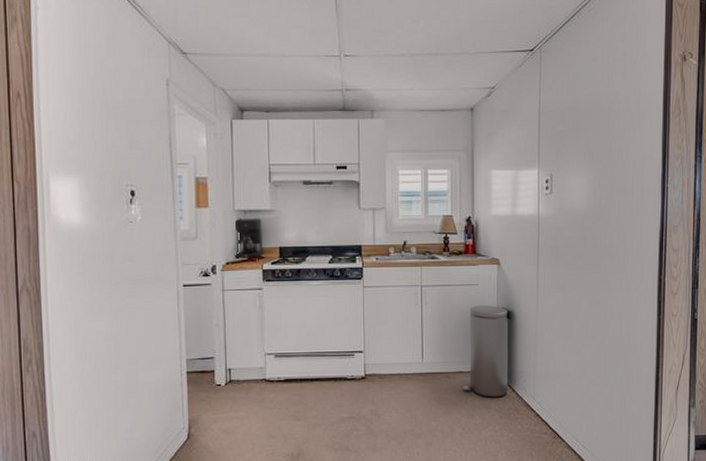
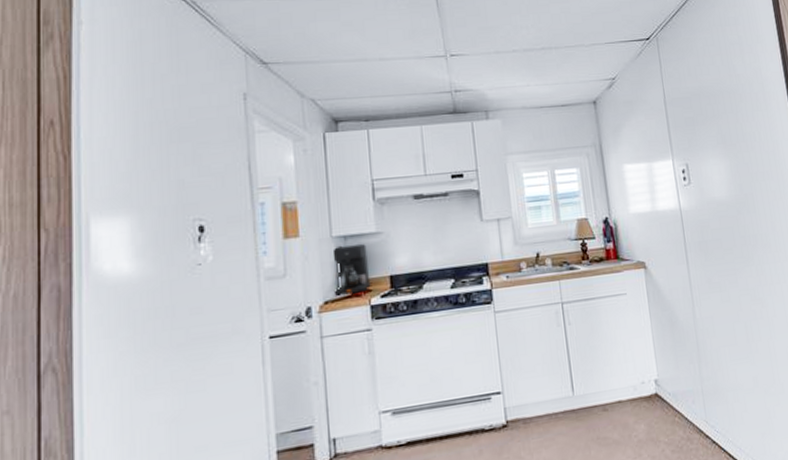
pedal bin: present [463,305,512,399] -> none [620,316,676,430]

